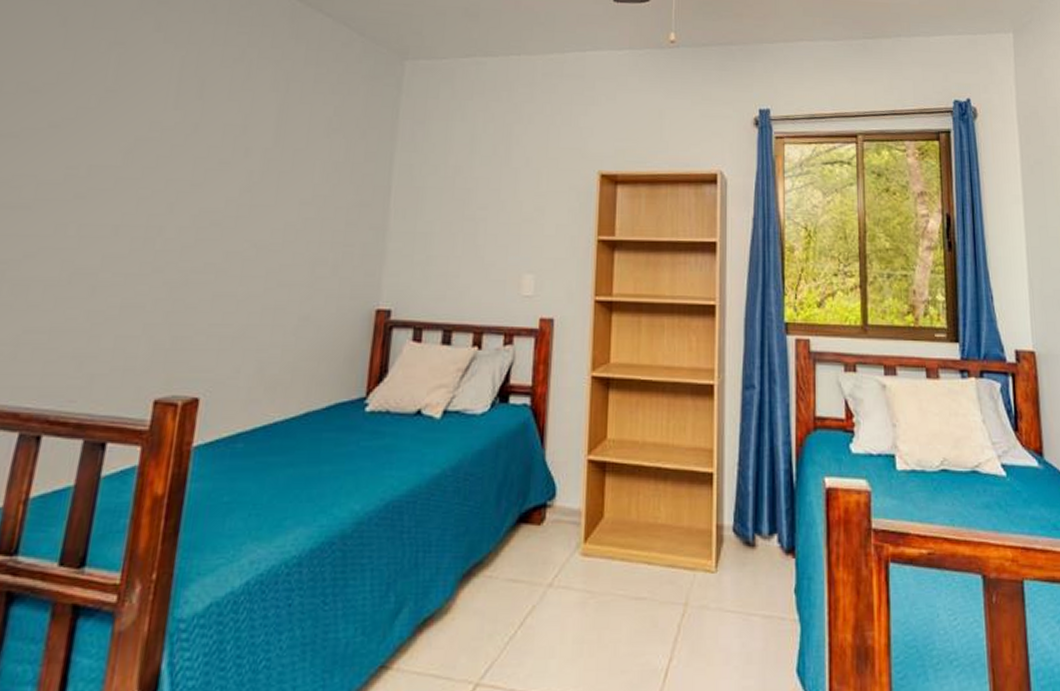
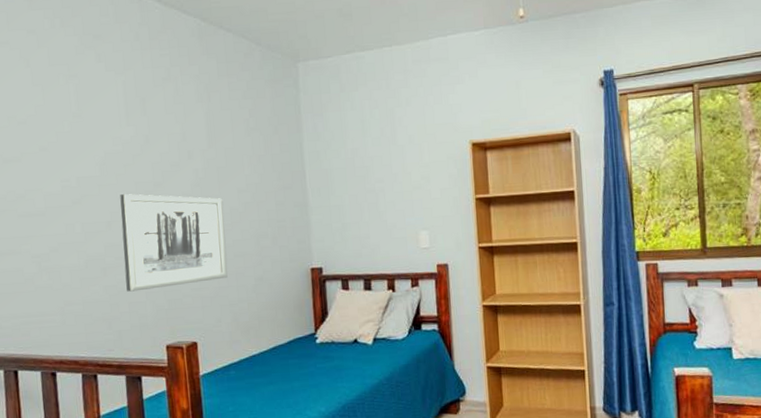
wall art: none [117,192,278,321] -> present [120,194,228,292]

